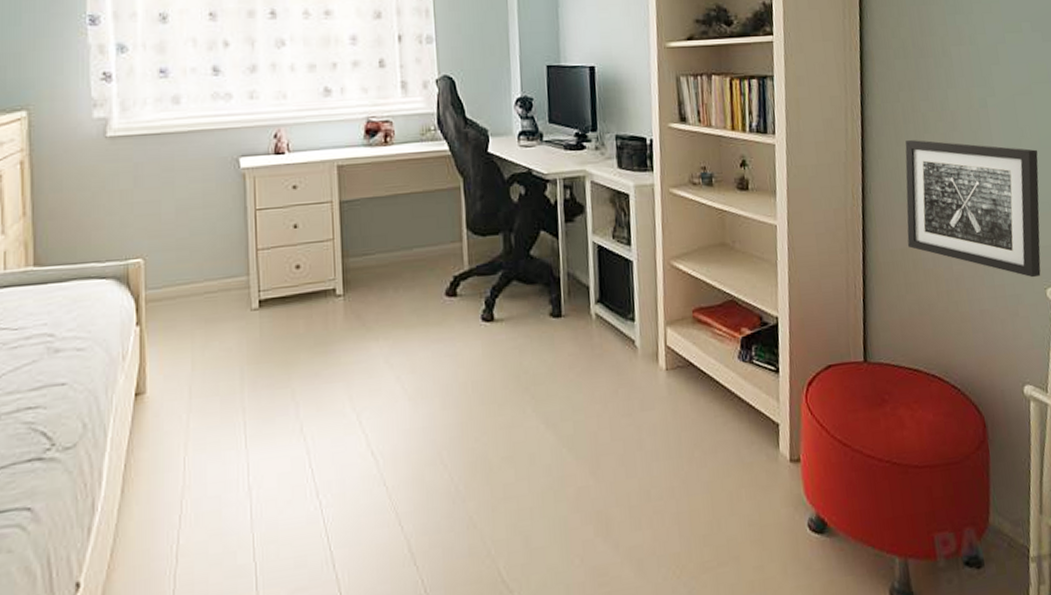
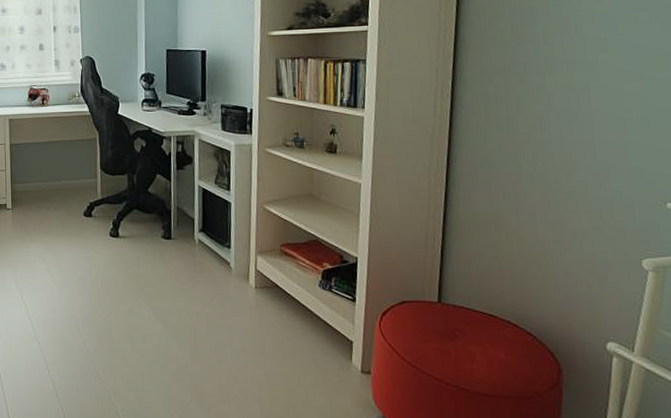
wall art: present [905,140,1041,278] -> none [490,118,646,248]

